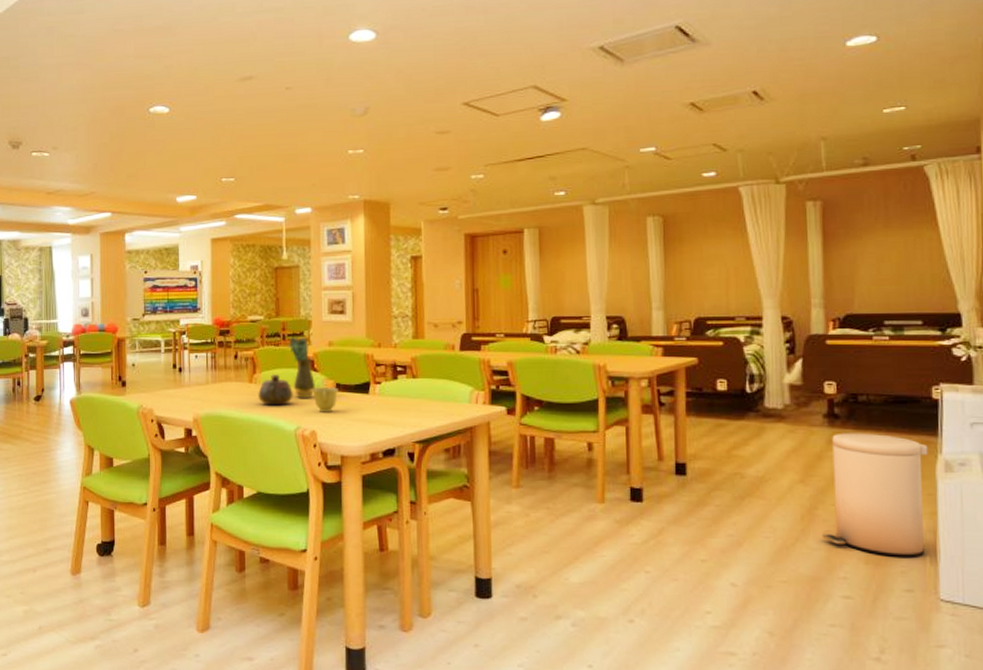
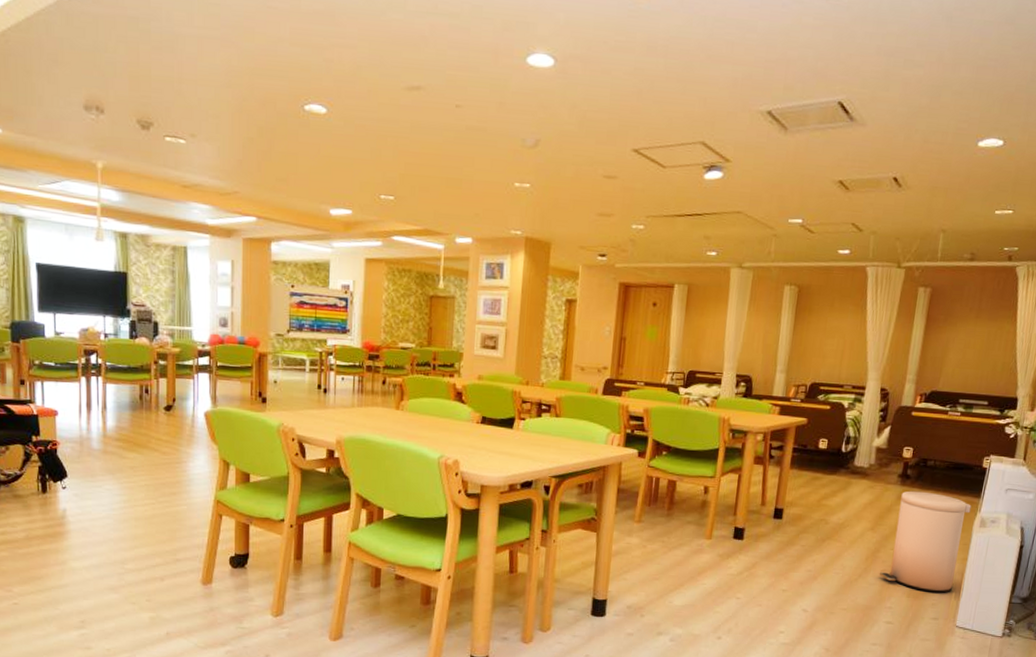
teapot: present [258,374,293,406] -> none [404,403,439,434]
vase: present [288,335,315,399] -> none [438,365,462,430]
teacup: present [312,387,339,414] -> none [459,419,484,444]

